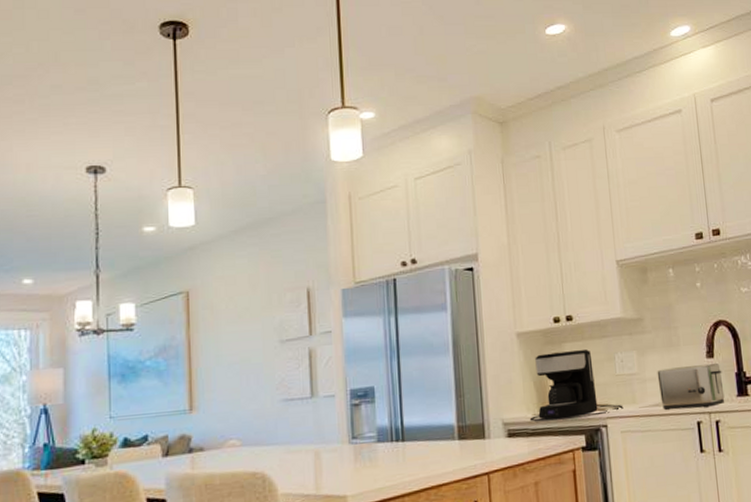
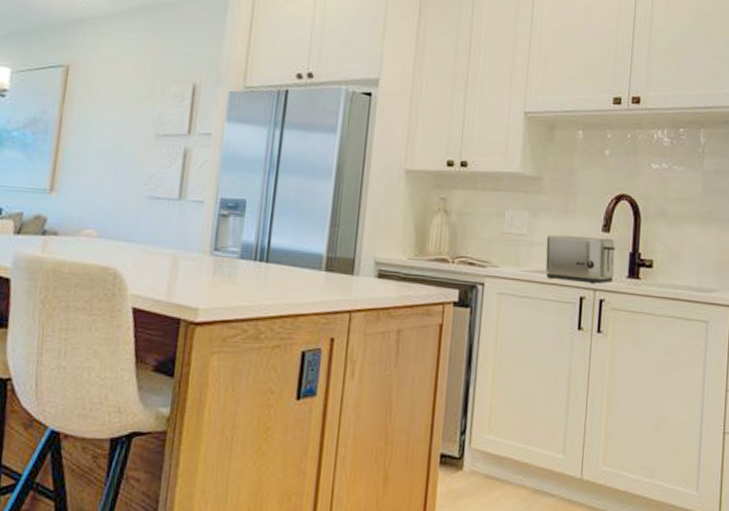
coffee maker: present [529,350,624,422] -> none [403,196,505,272]

